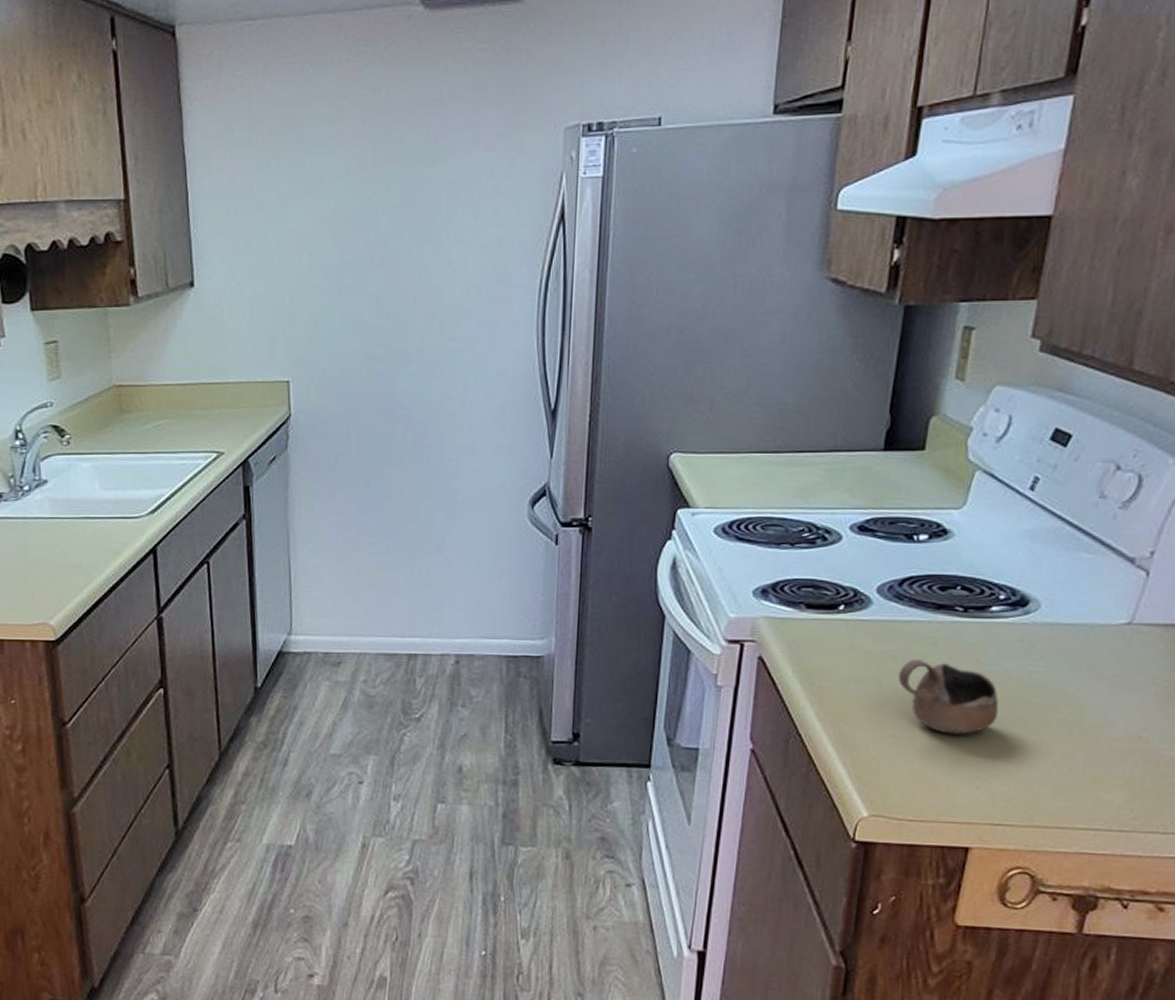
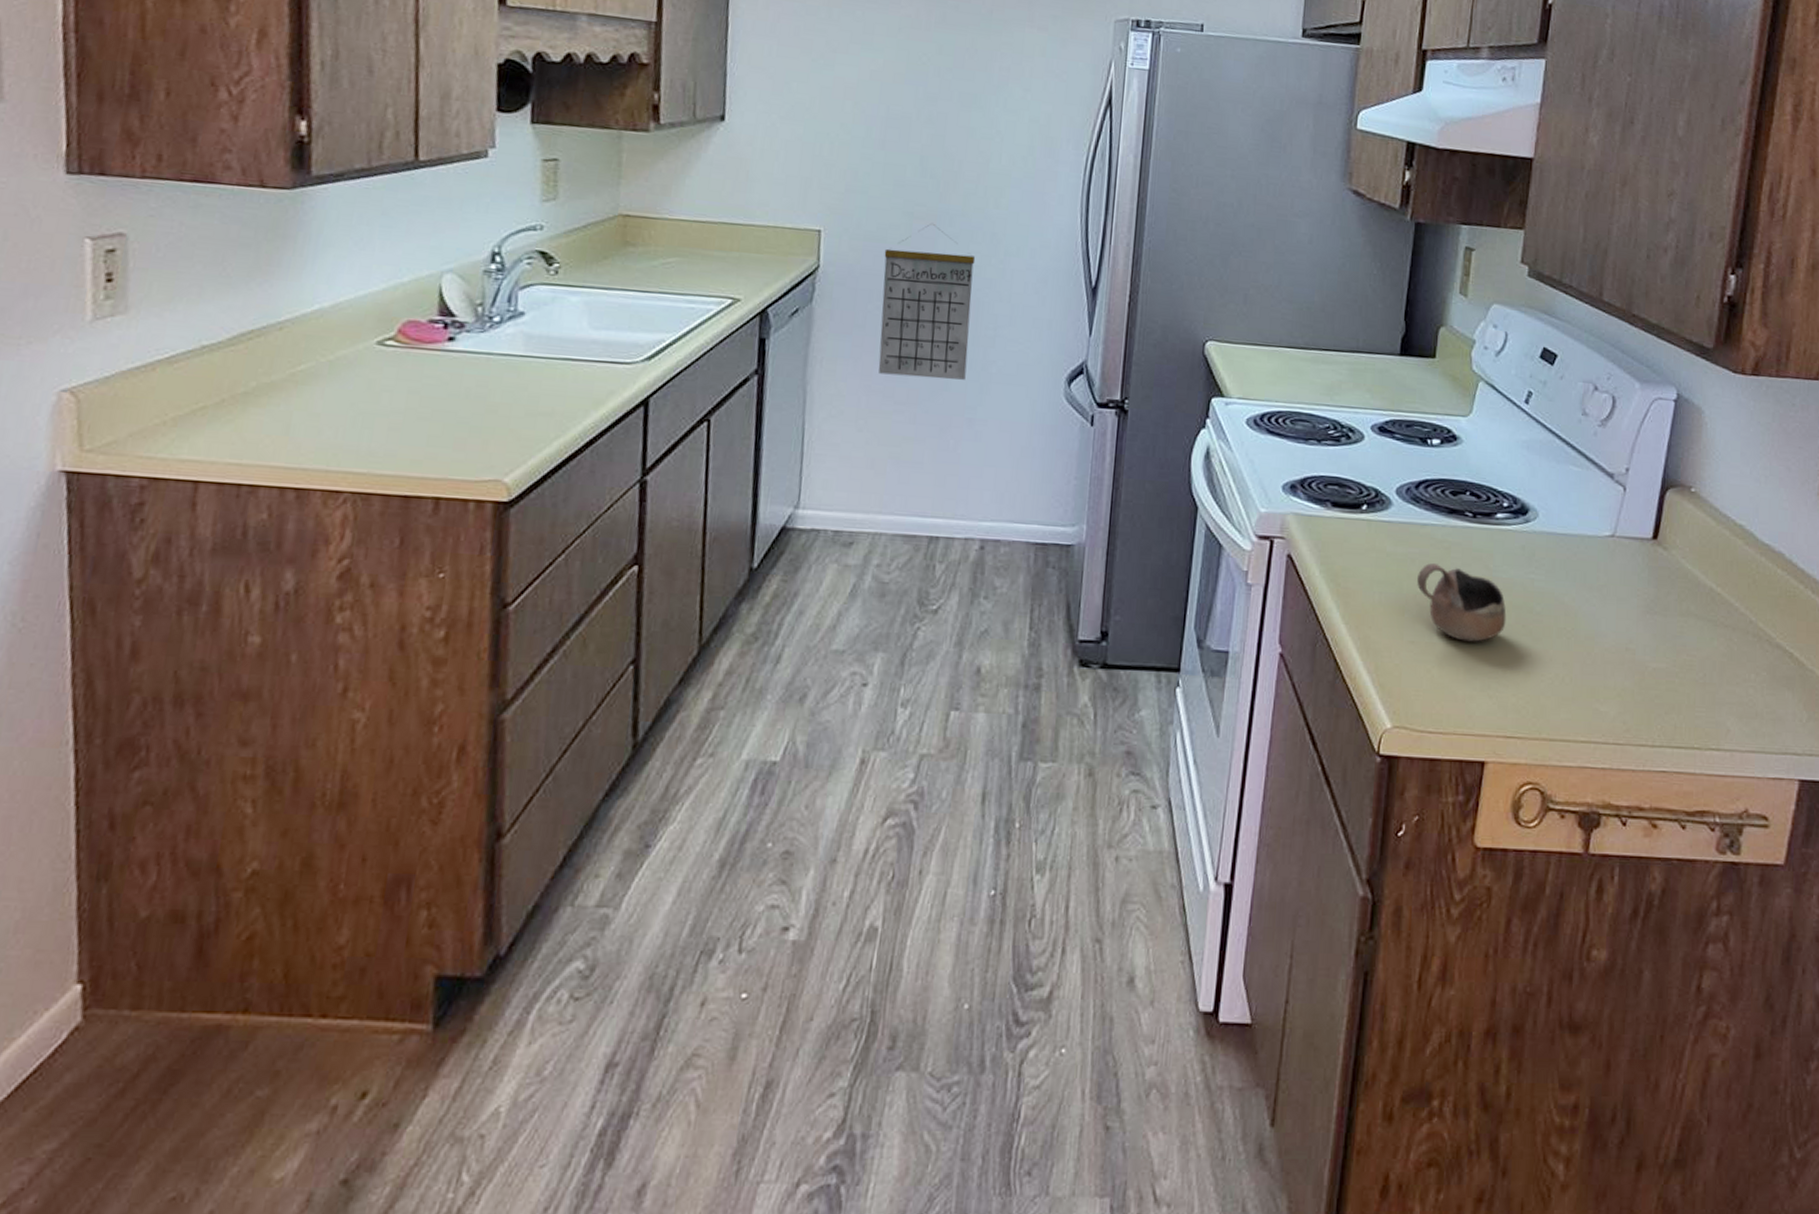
calendar: none [349,364,435,511] -> present [878,224,976,380]

